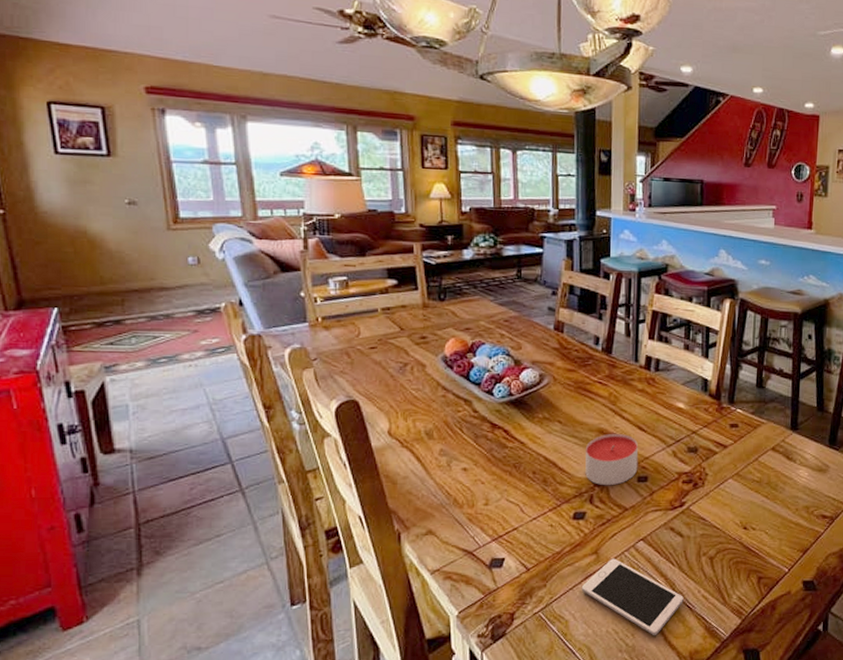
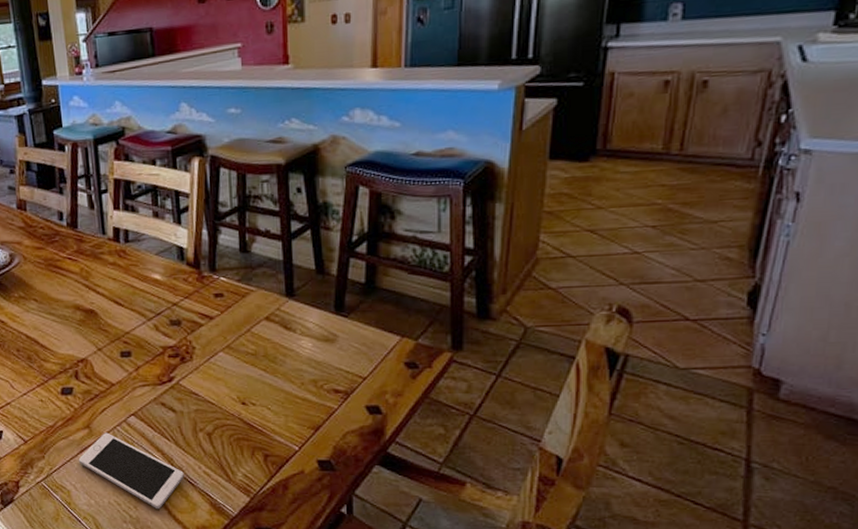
candle: present [585,433,639,486] -> none [63,308,120,362]

